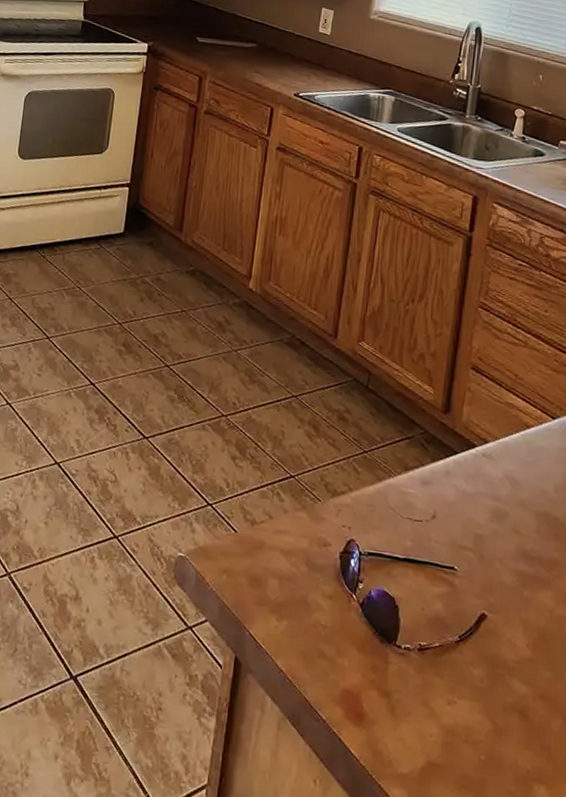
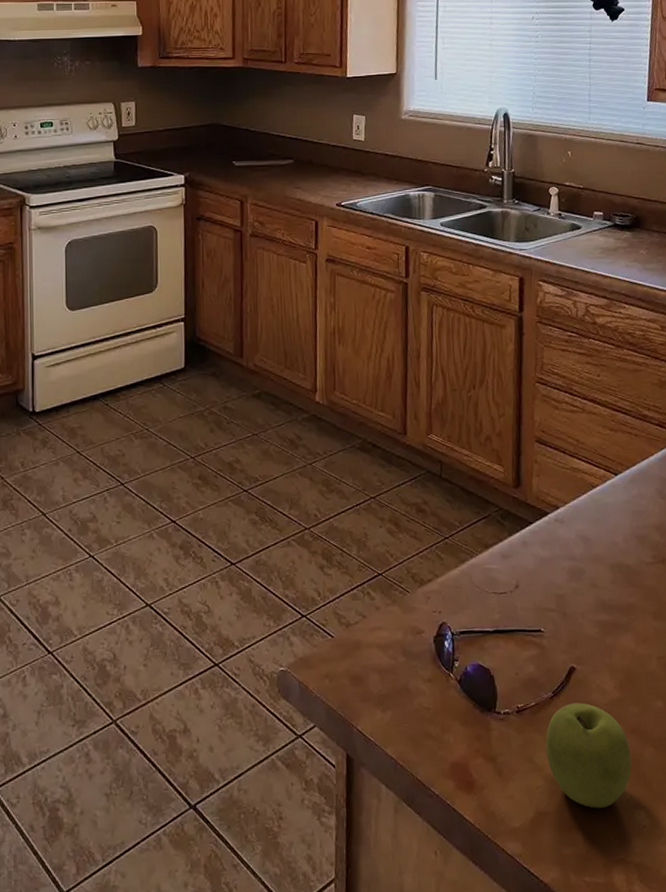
fruit: none [445,652,537,774] -> present [545,702,632,809]

